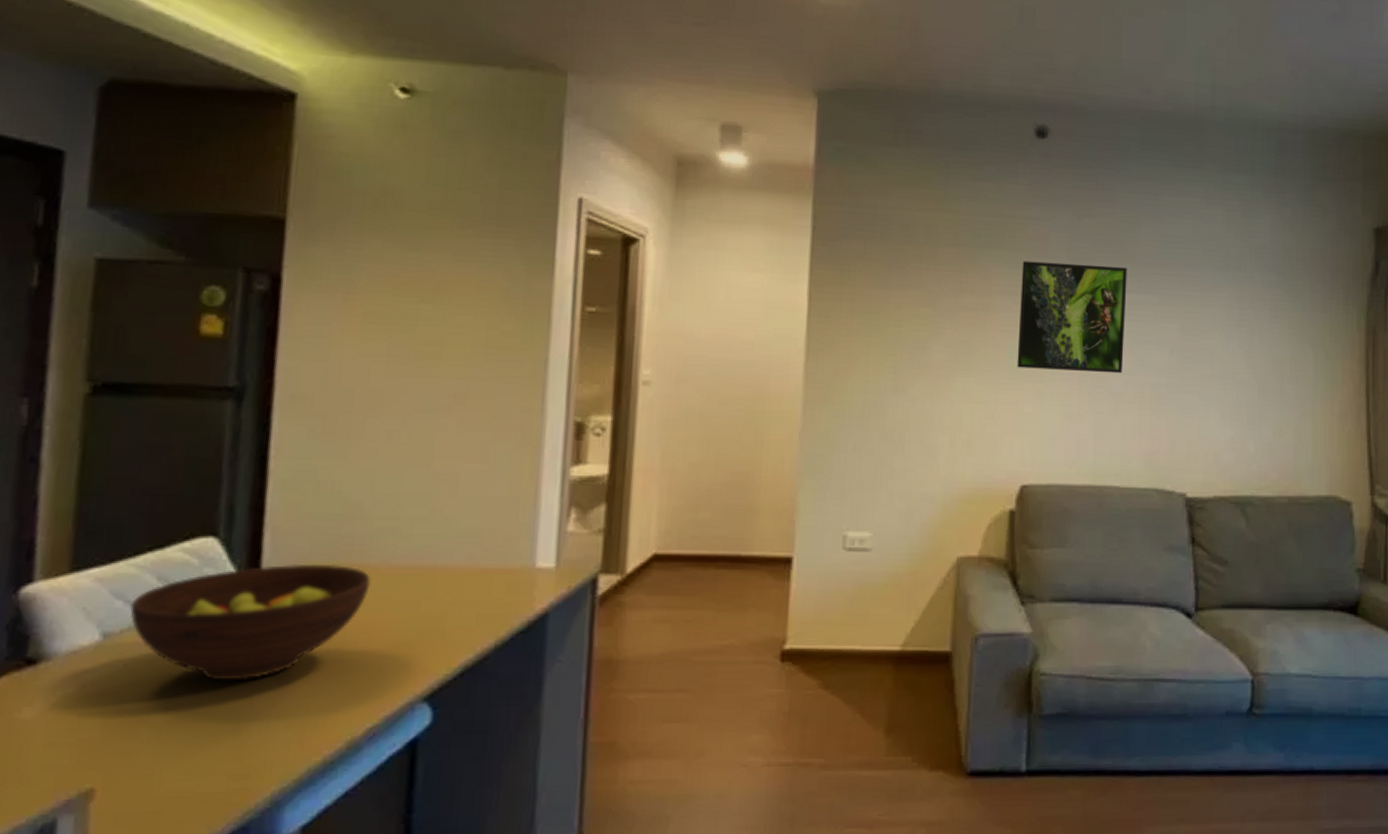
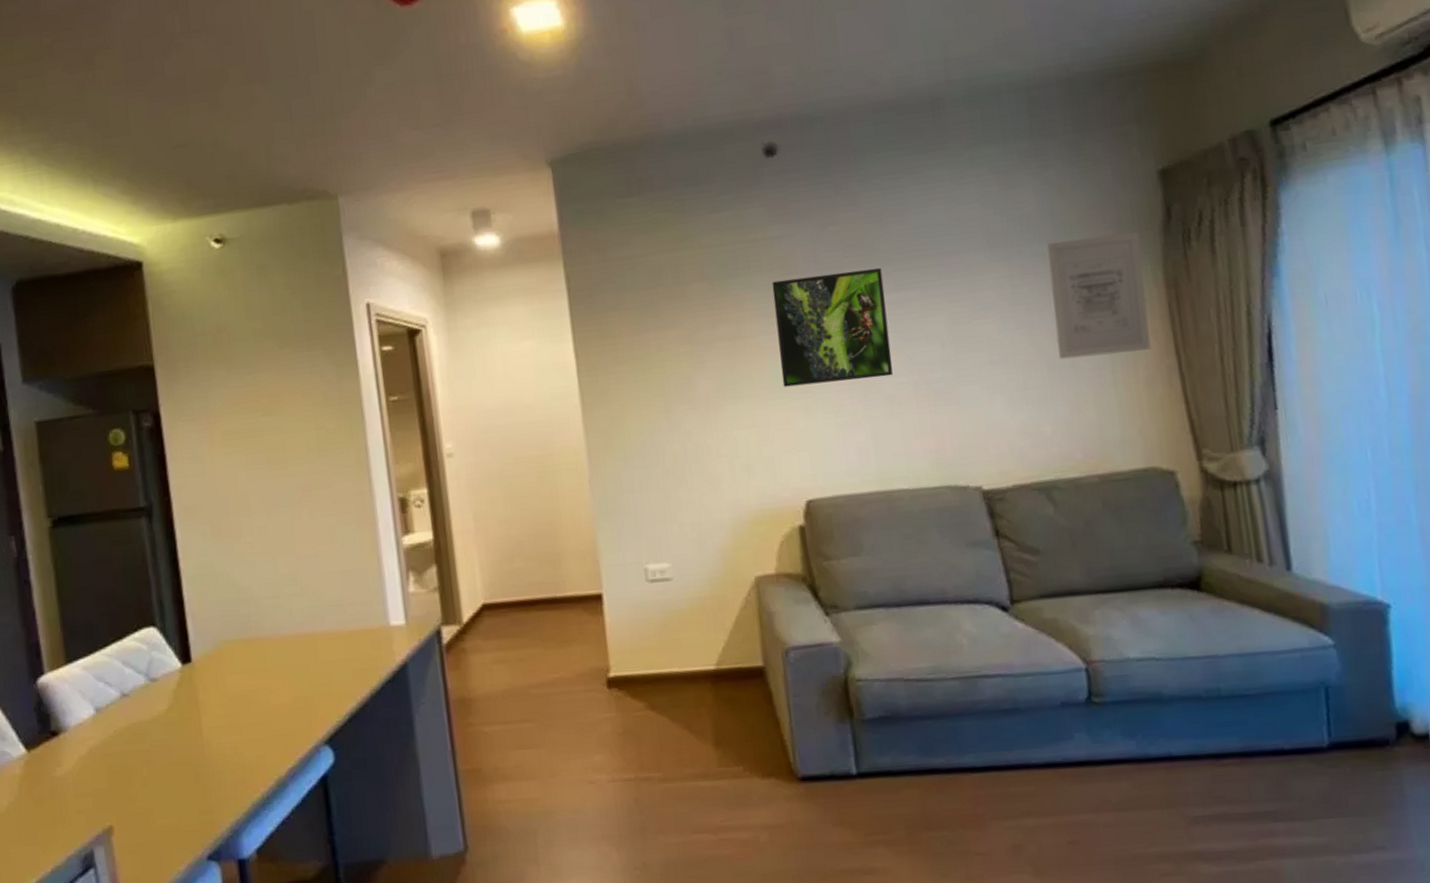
fruit bowl: present [129,563,371,681] -> none [109,639,269,739]
wall art: none [1270,274,1352,388] -> present [1047,232,1151,360]

